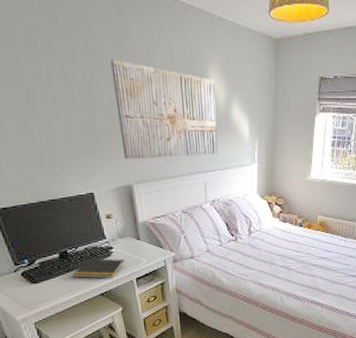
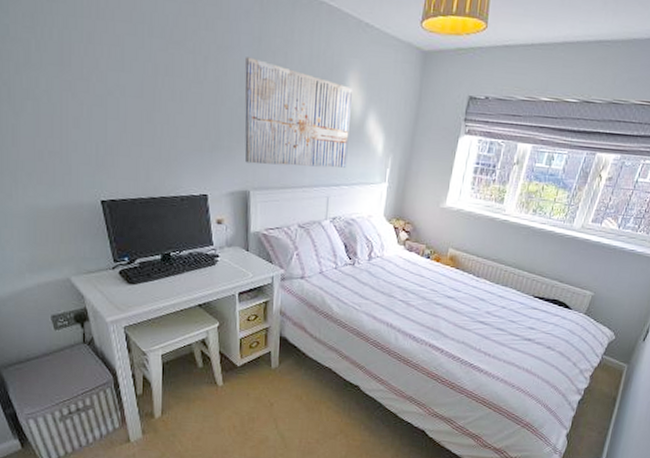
notepad: present [72,258,125,279] -> none [171,264,229,289]

